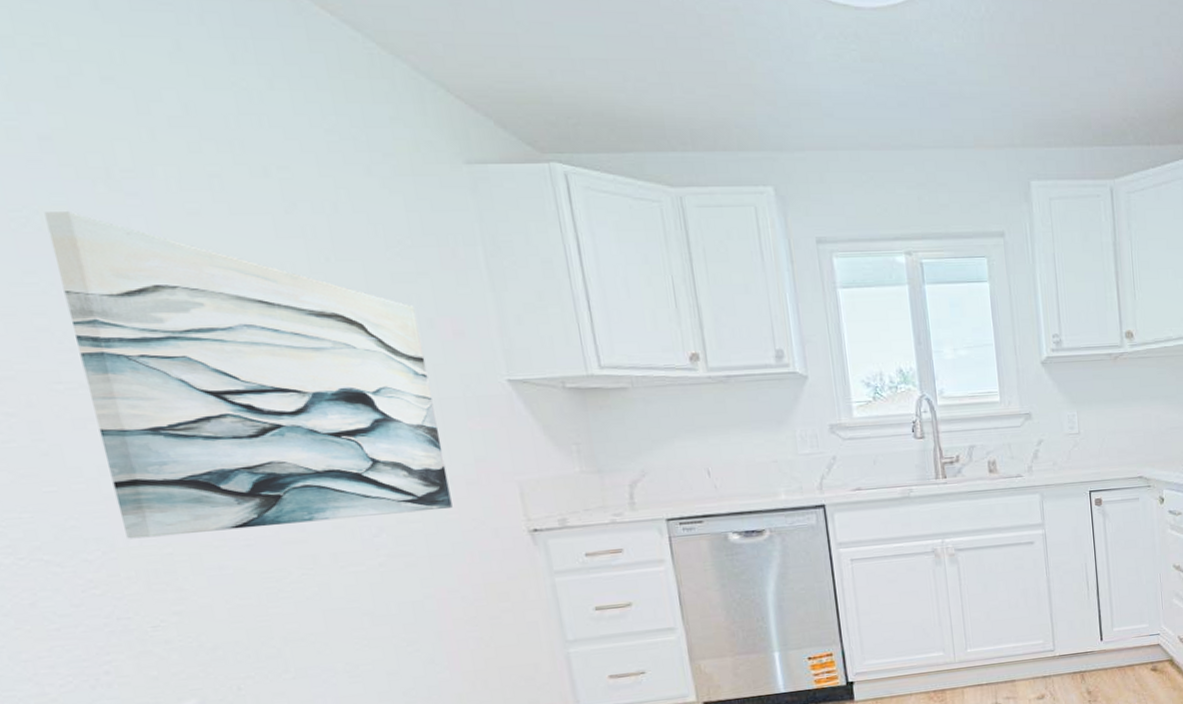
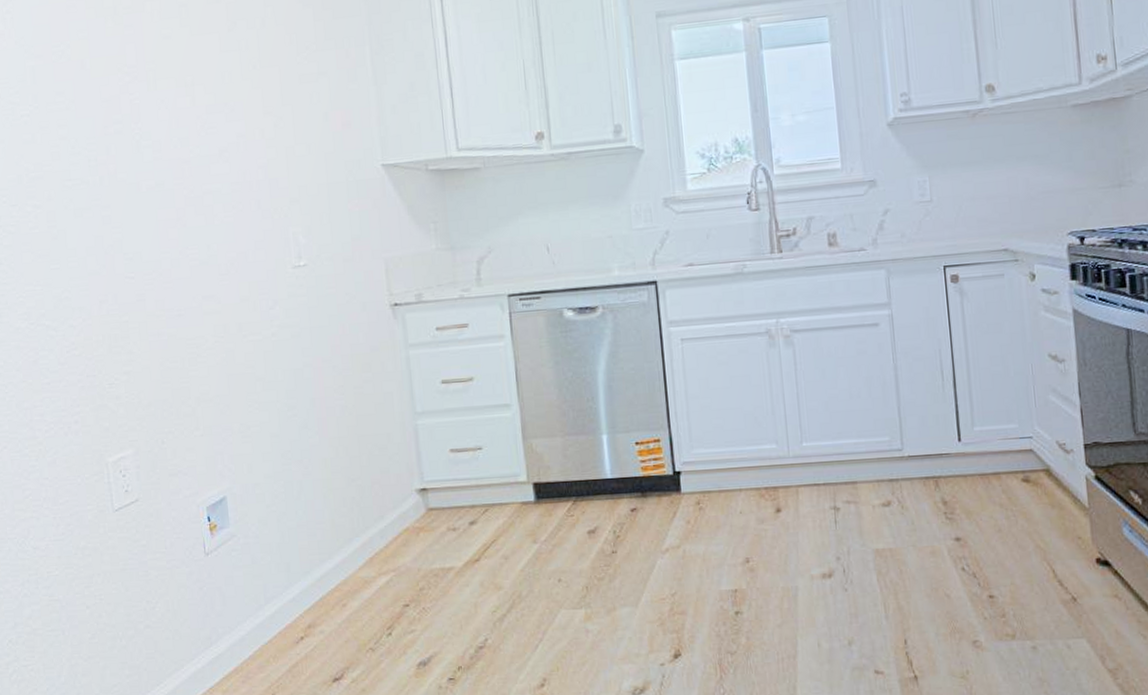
wall art: present [44,212,453,539] -> none [73,44,331,309]

